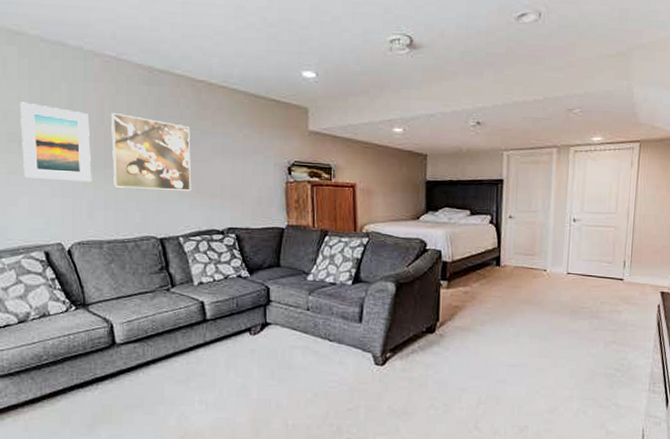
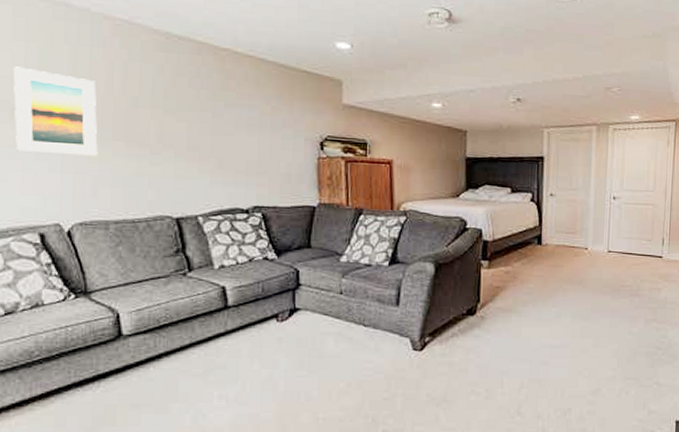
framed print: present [111,112,192,191] -> none [121,80,213,166]

